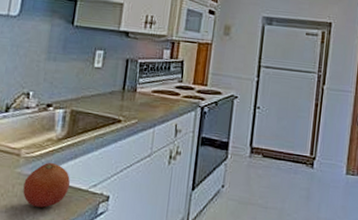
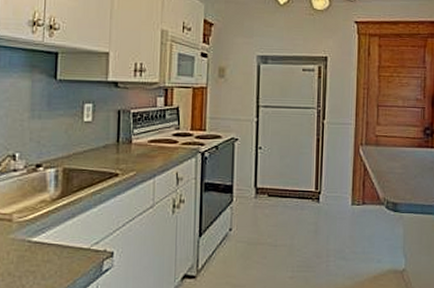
fruit: present [23,162,71,208] -> none [19,224,71,271]

